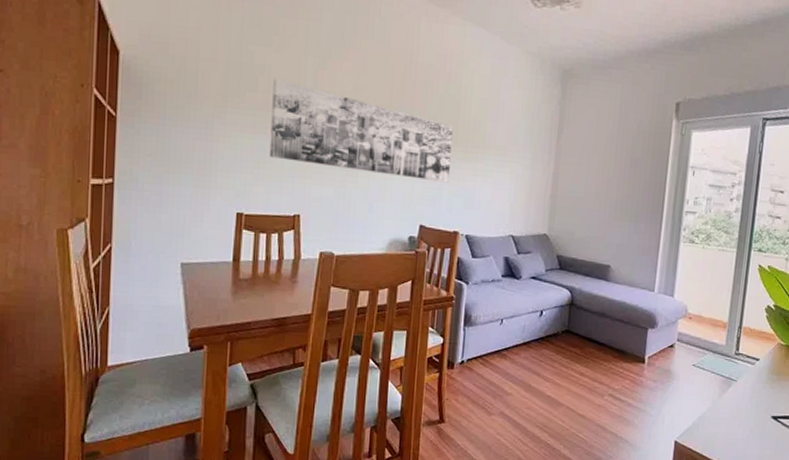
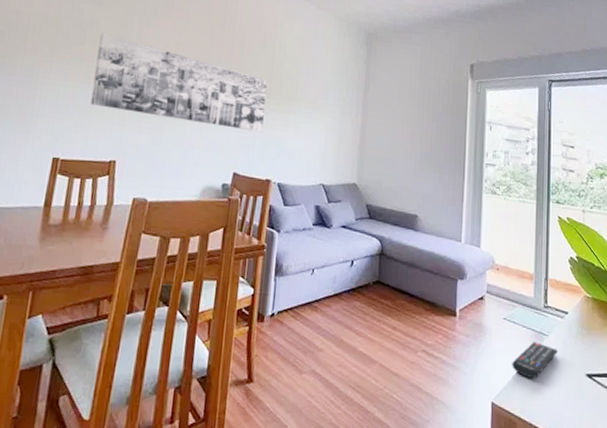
remote control: none [697,387,745,421] -> present [512,342,557,379]

